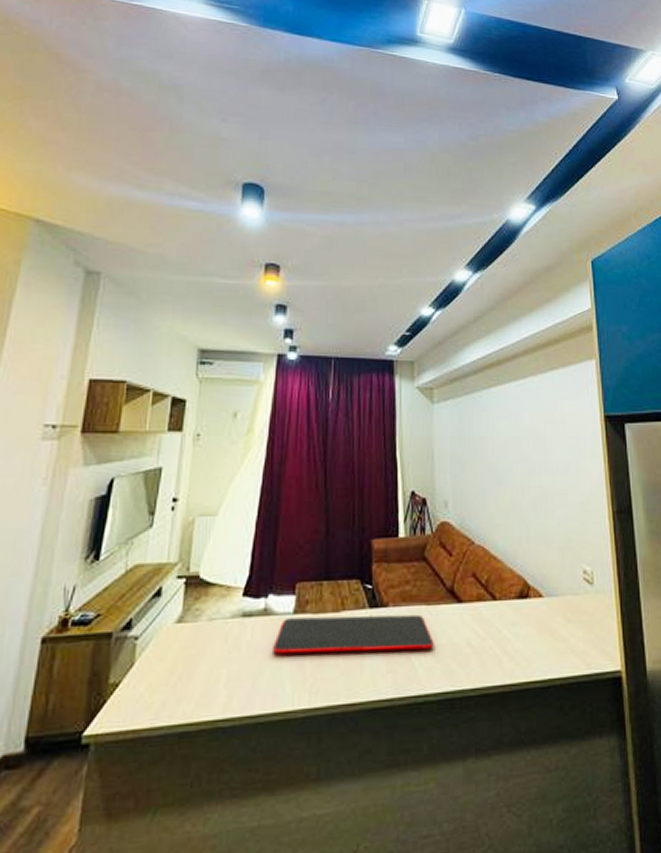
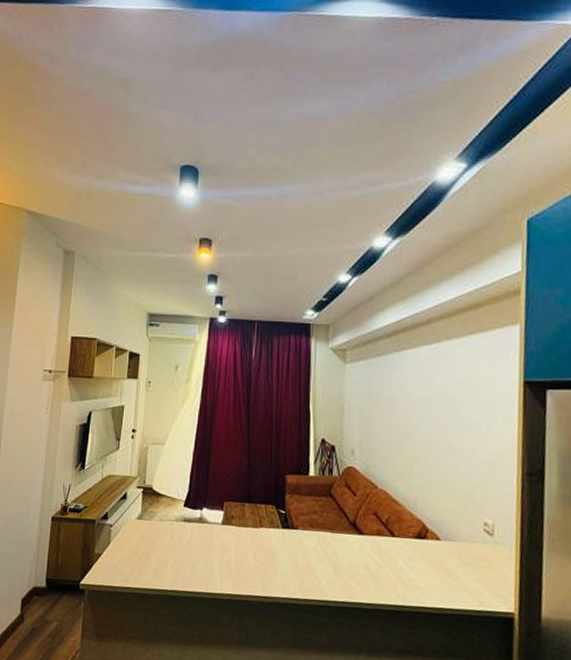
cutting board: present [273,614,434,654] -> none [206,527,336,567]

